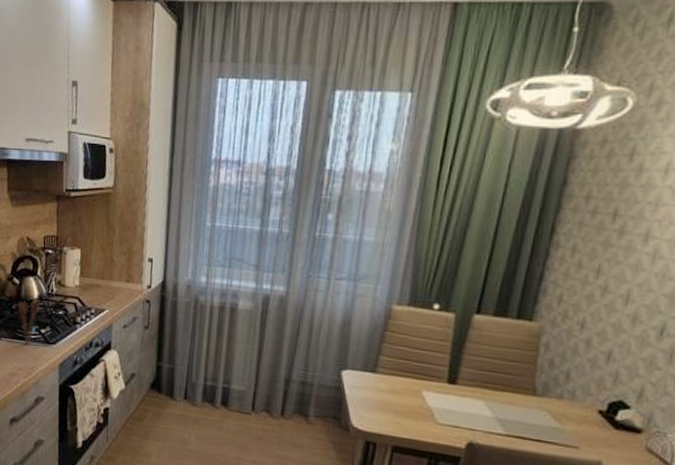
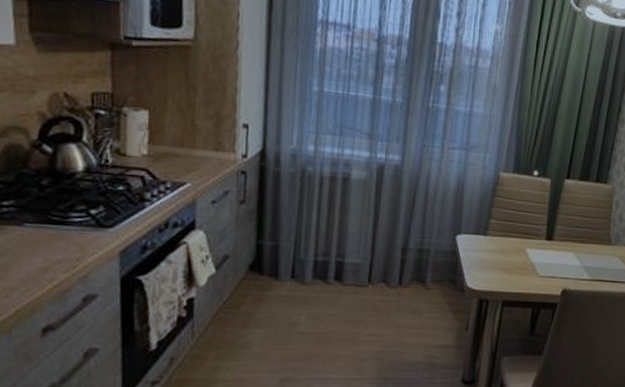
utensil holder: present [17,299,39,345] -> none [50,172,86,231]

